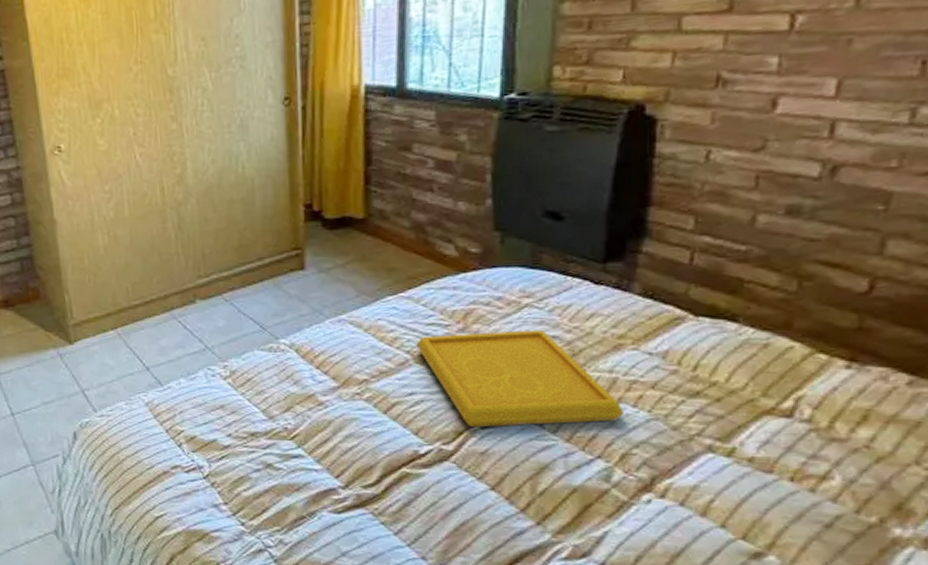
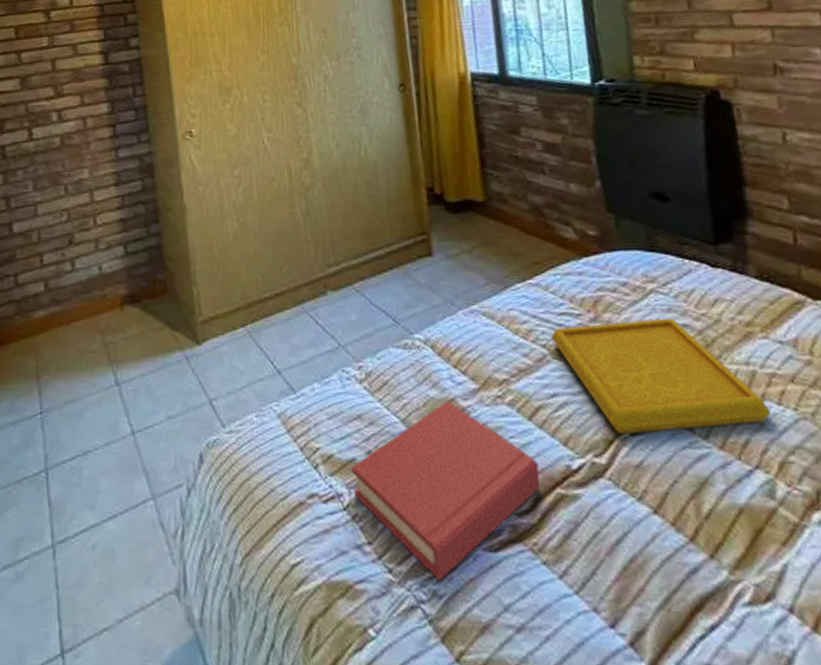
hardback book: none [212,395,388,532] -> present [351,400,541,580]

